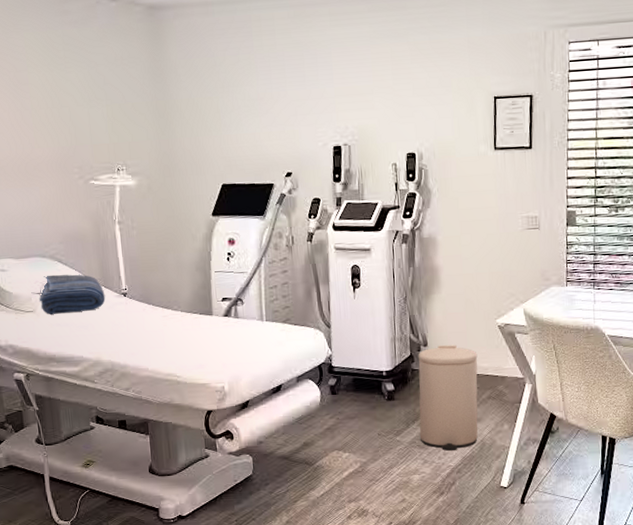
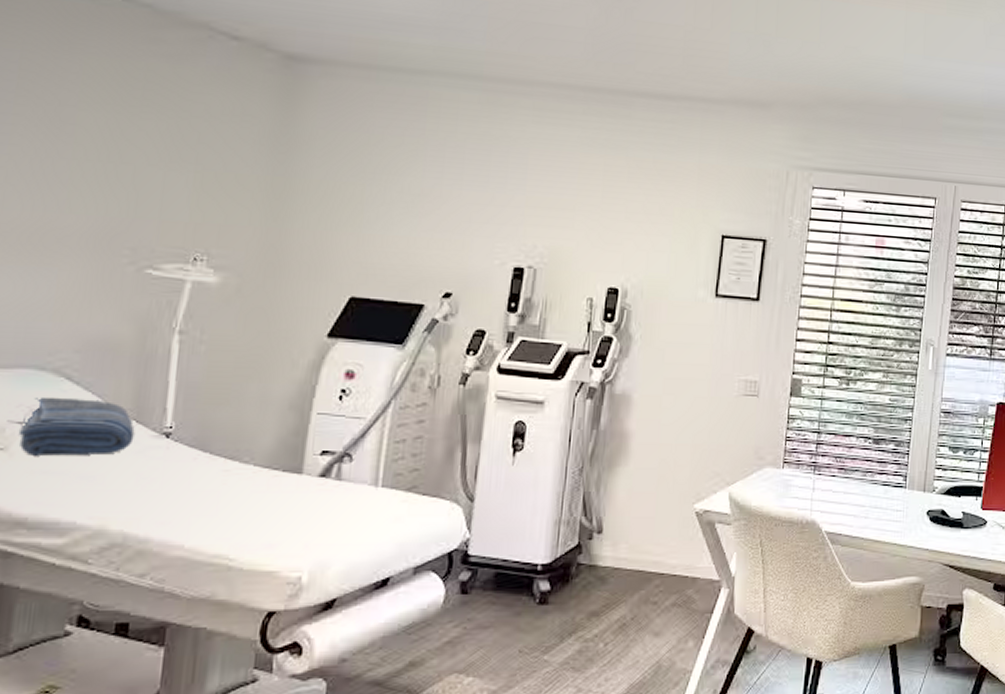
pedal bin: present [418,344,478,452] -> none [575,533,666,676]

